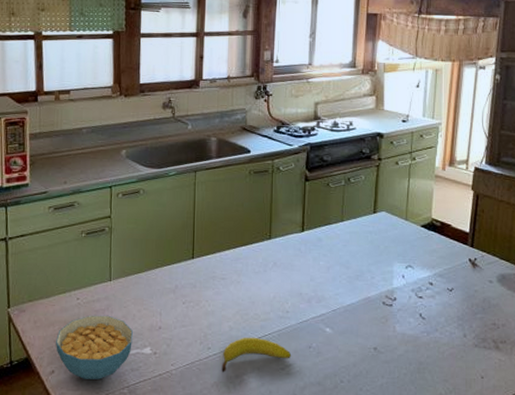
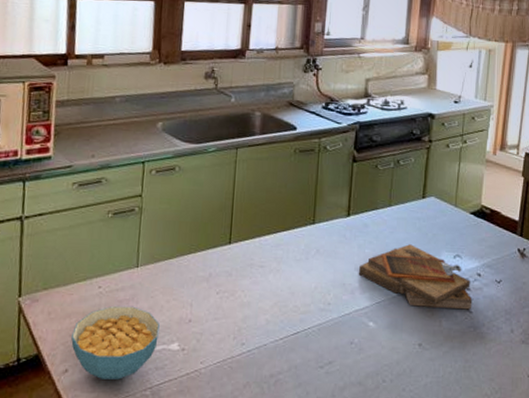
fruit: present [221,337,292,373] -> none [255,331,332,372]
clipboard: none [315,256,425,316] -> present [359,244,473,310]

